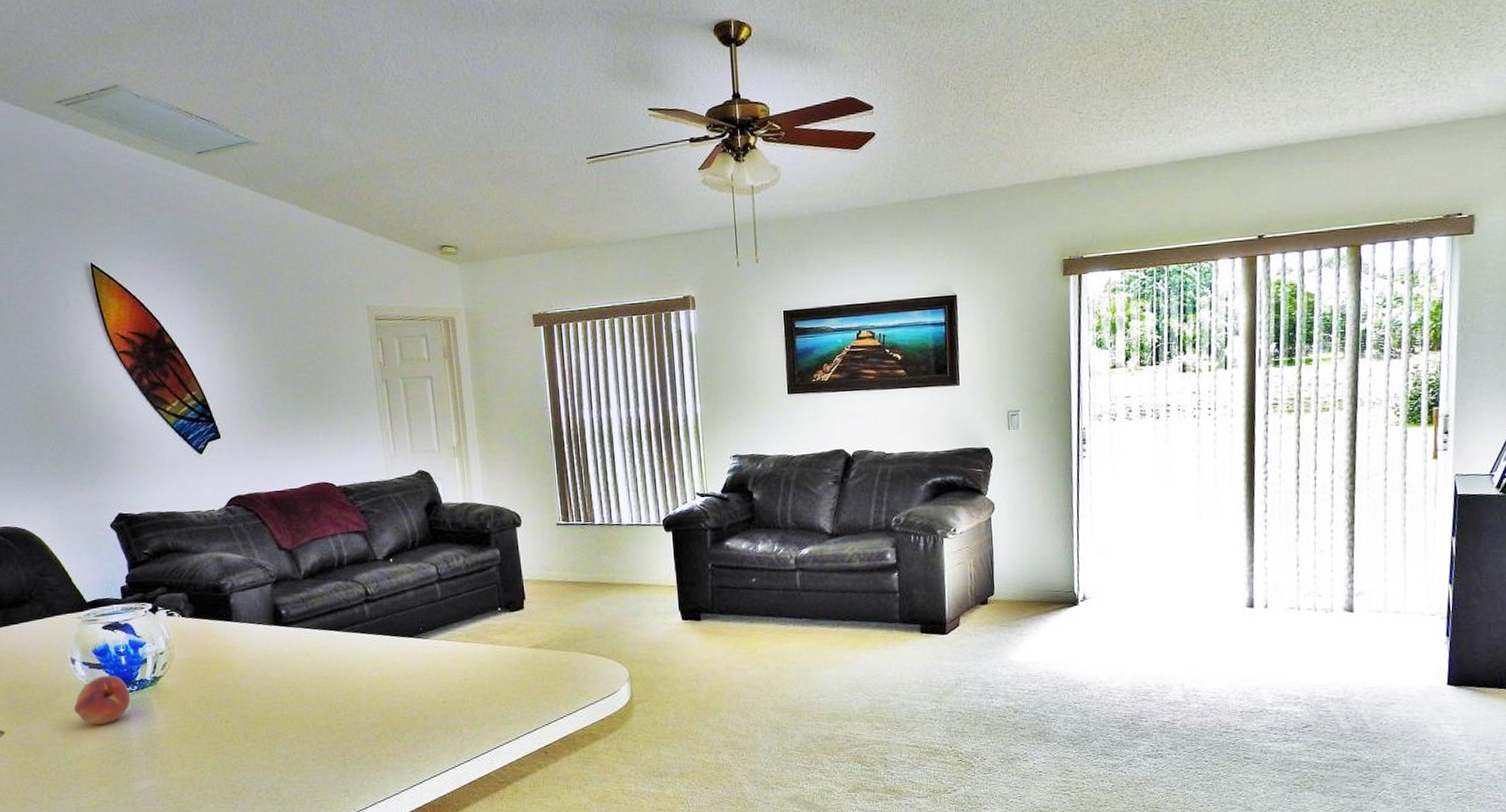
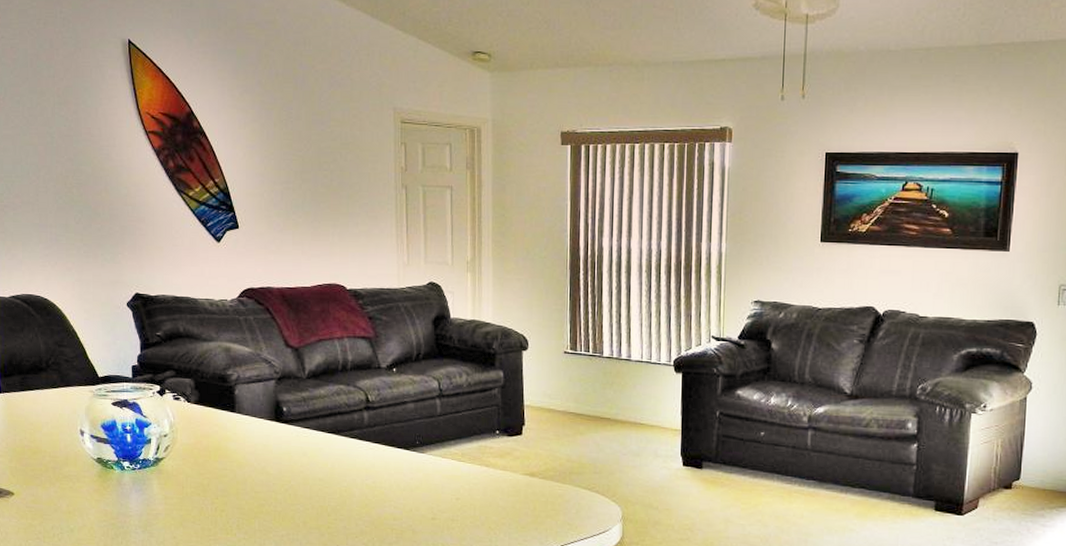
fruit: present [73,675,130,725] -> none [79,450,132,498]

